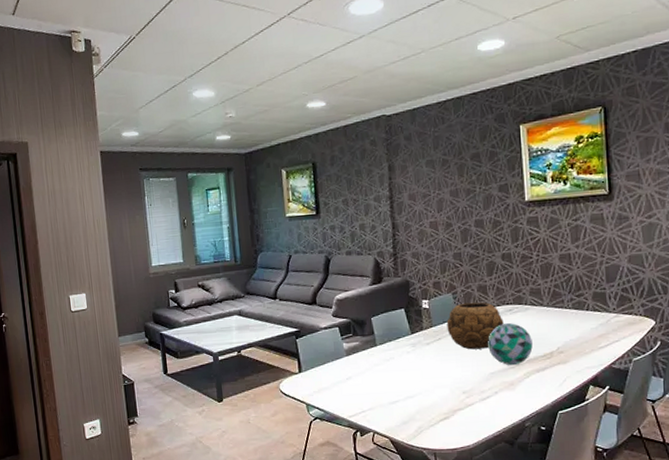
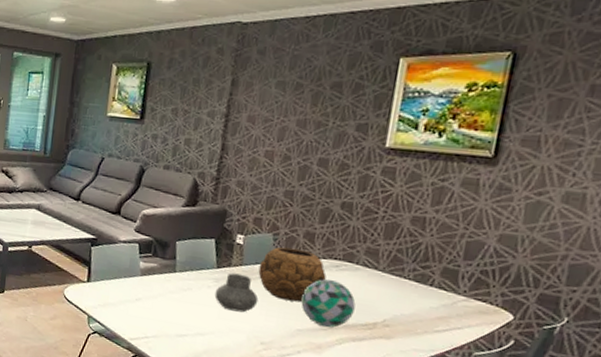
vase: none [414,335,453,370] -> present [214,272,259,313]

